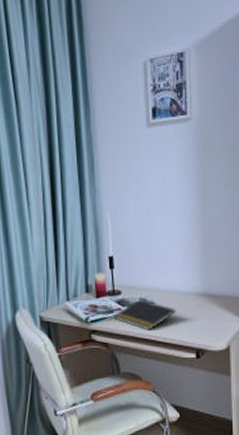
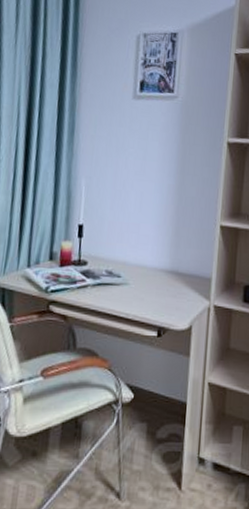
notepad: present [113,299,177,331] -> none [76,271,143,305]

